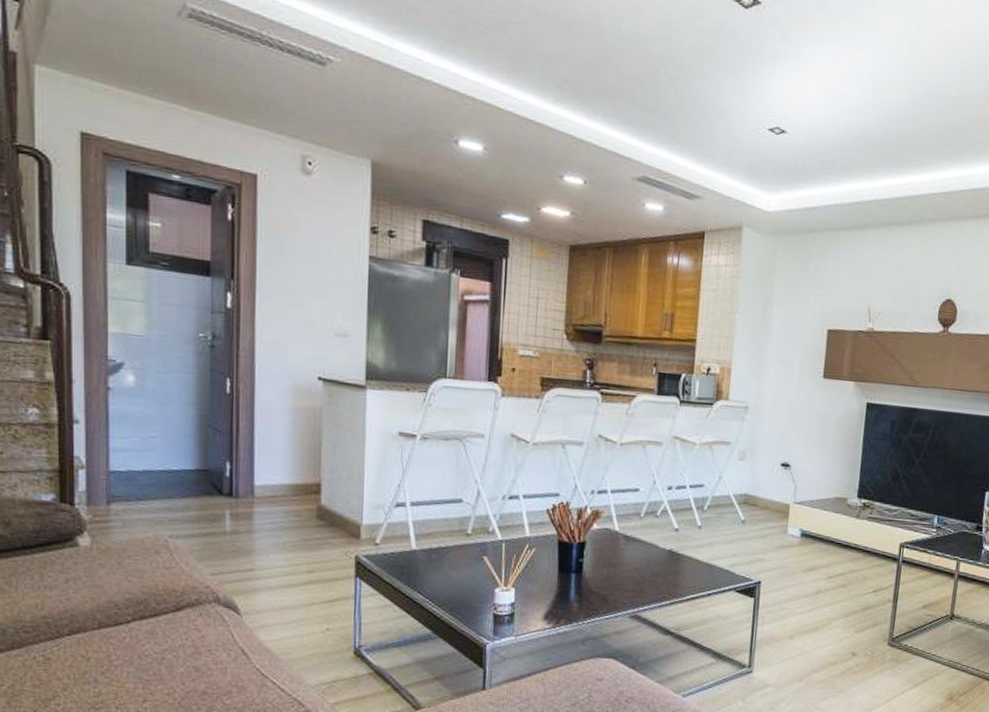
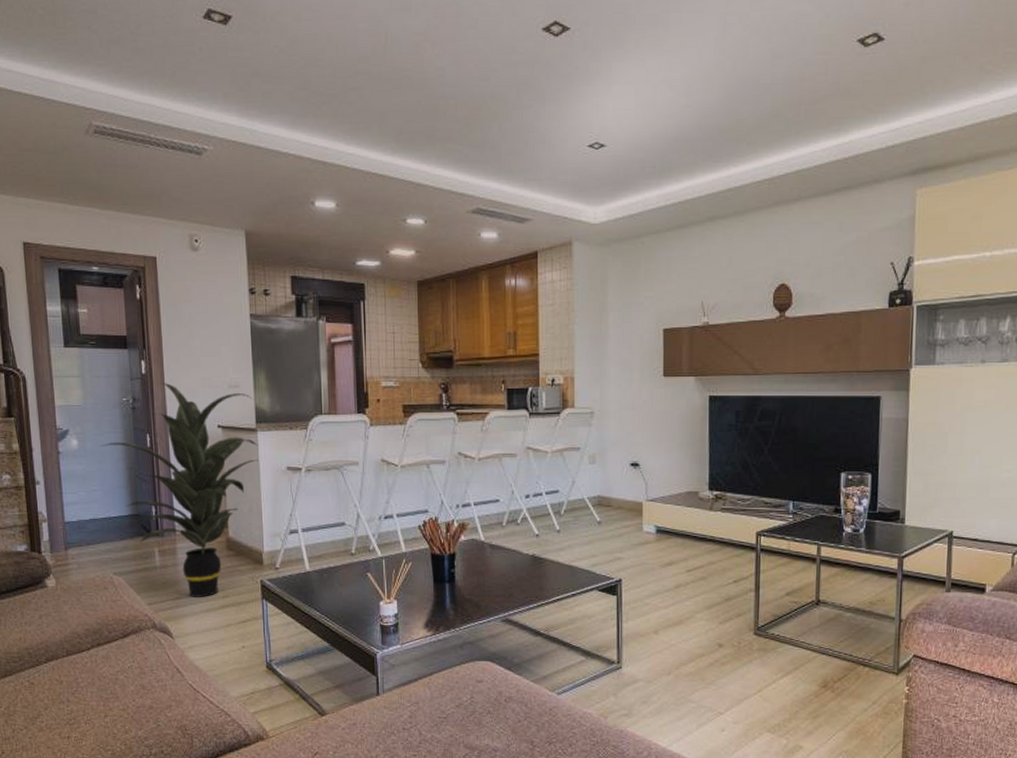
indoor plant: none [165,321,366,571] -> present [100,383,259,597]

